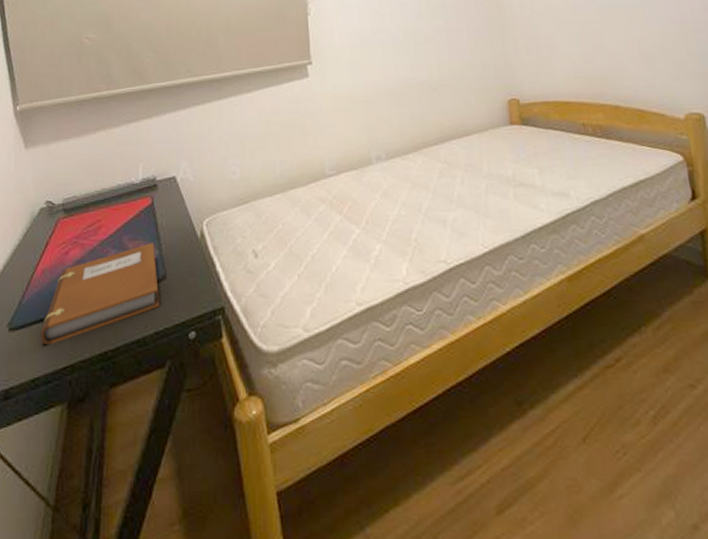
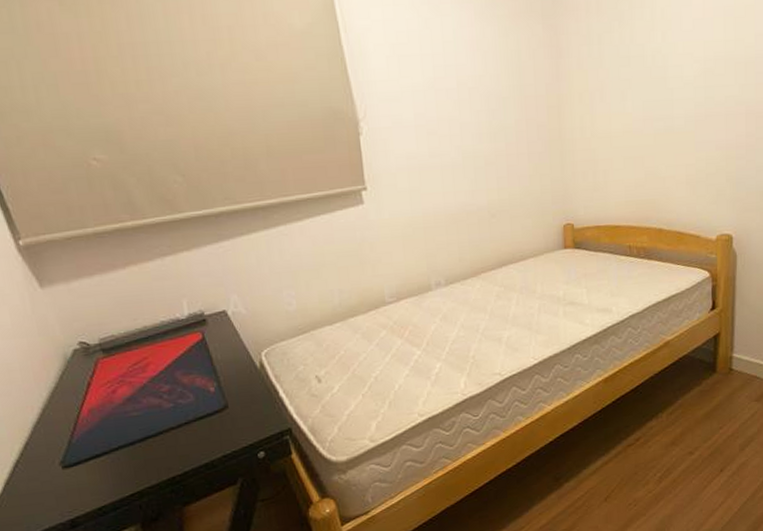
notebook: present [40,243,160,346] -> none [99,376,225,478]

